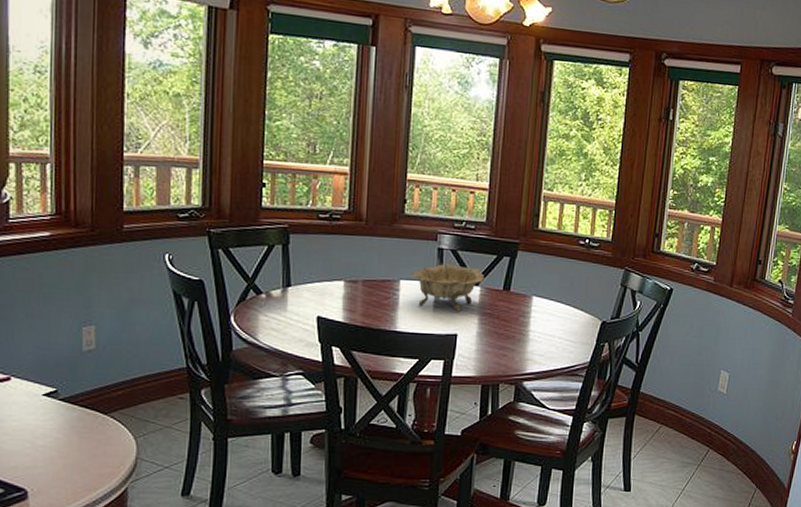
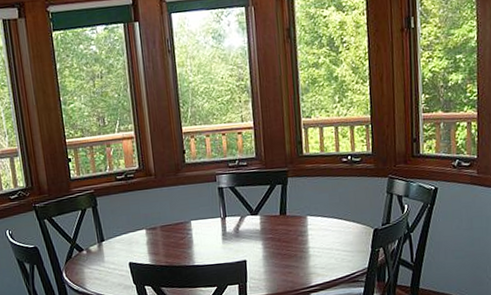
decorative bowl: present [411,264,484,311] -> none [199,199,262,241]

